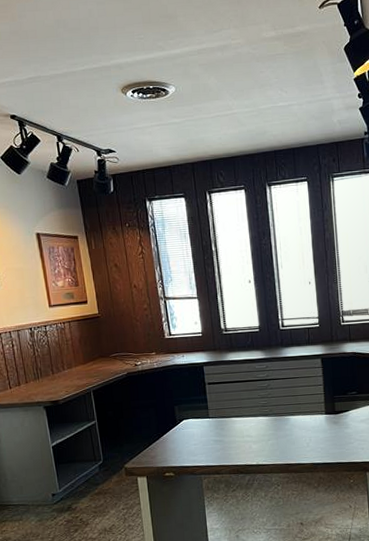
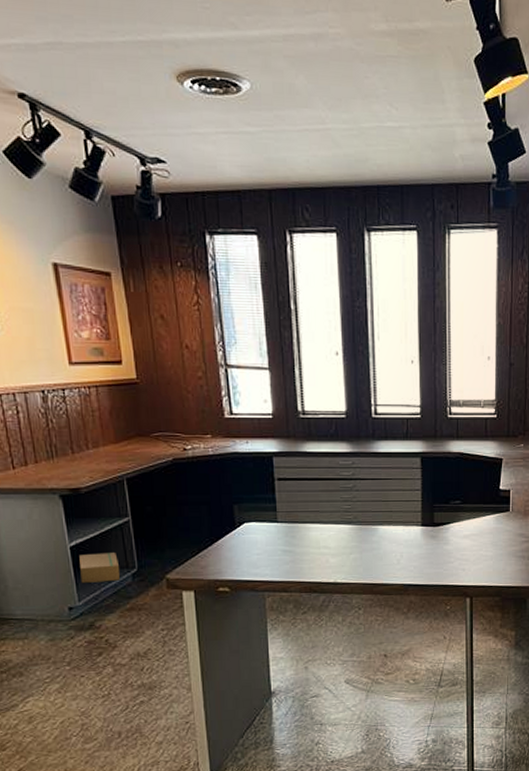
box: none [59,449,90,474] -> present [79,553,120,583]

